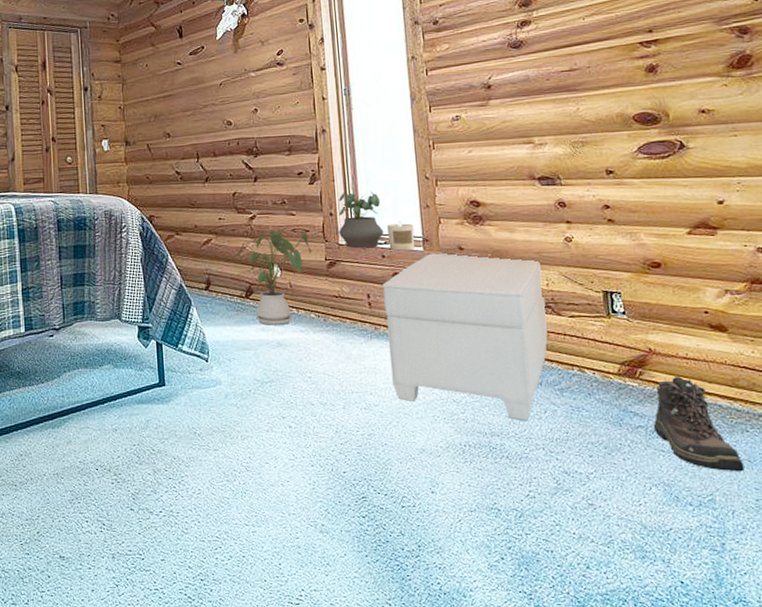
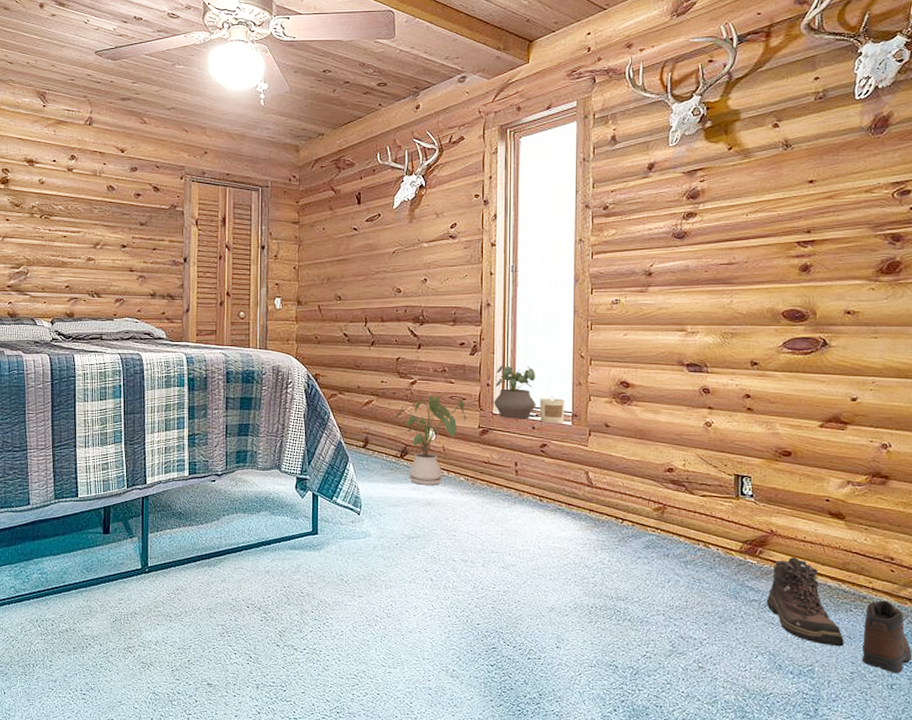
ottoman: present [382,252,549,421] -> none [529,428,682,589]

